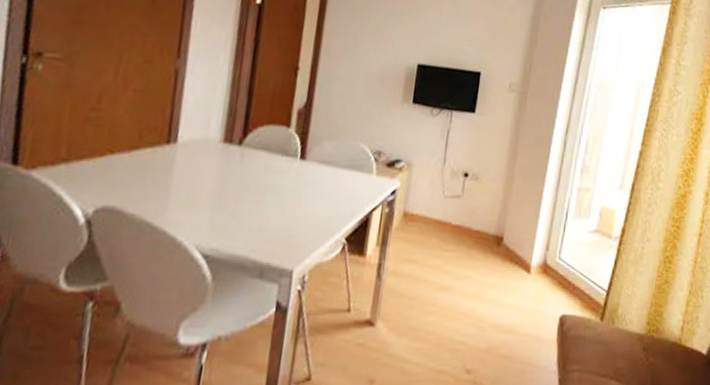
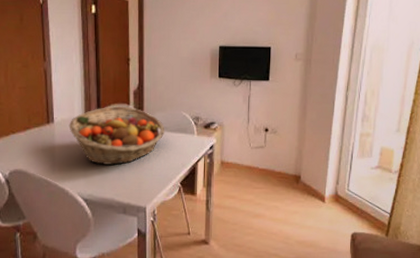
fruit basket: none [197,127,335,209] -> present [69,106,165,165]

